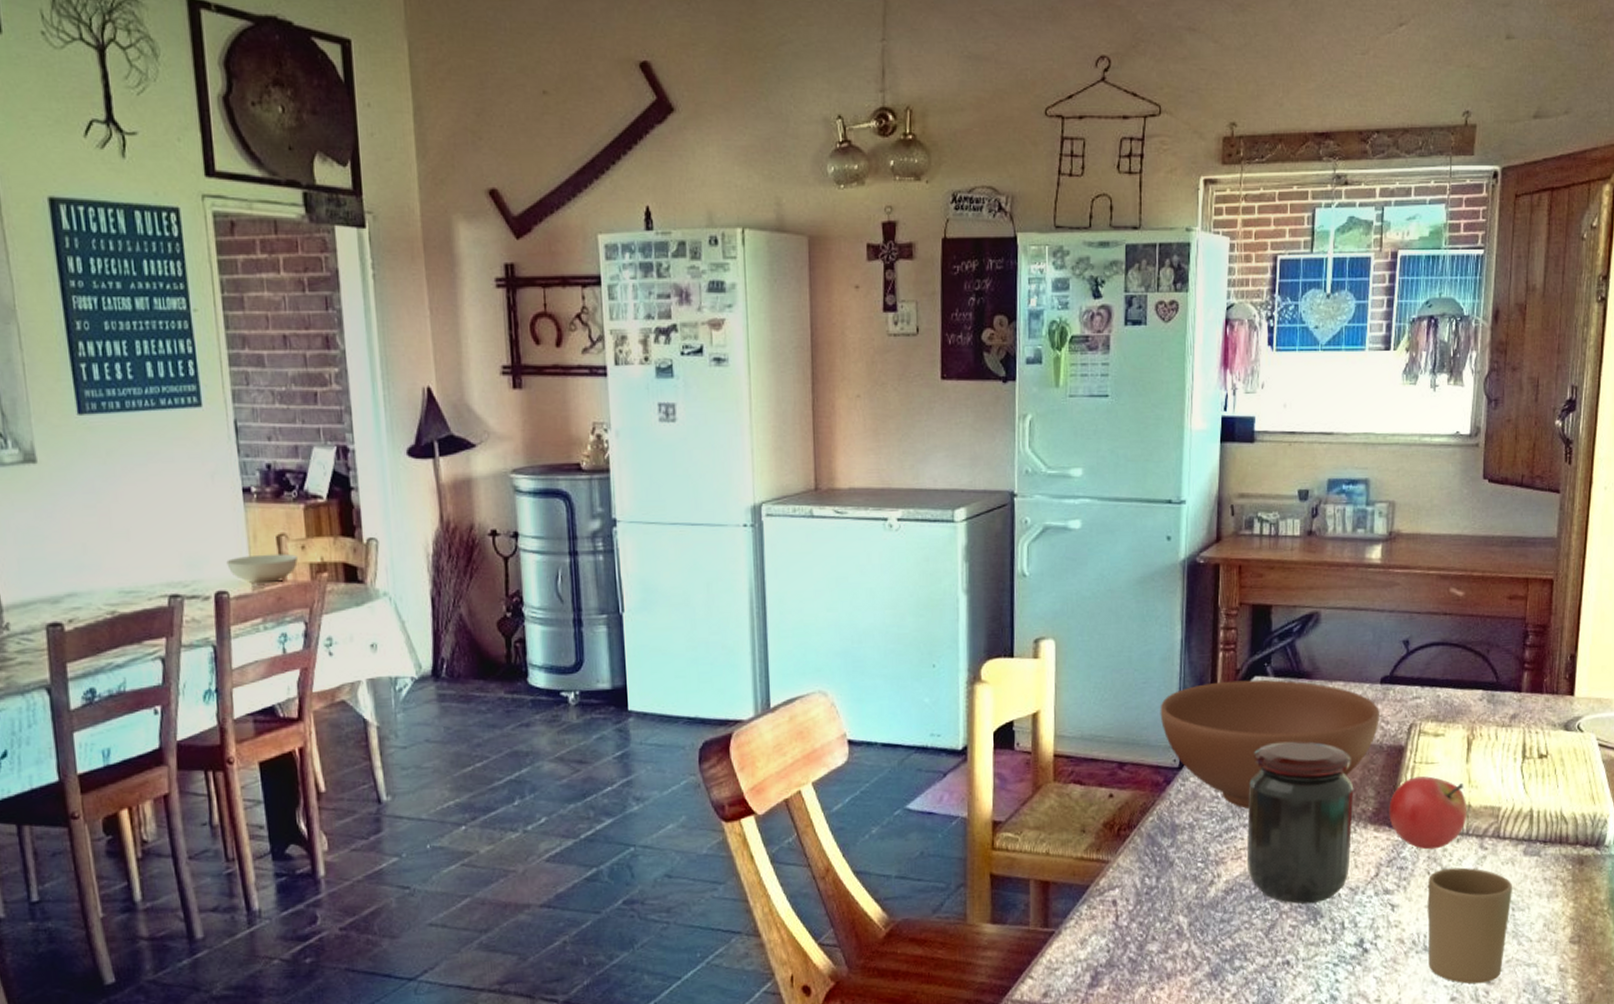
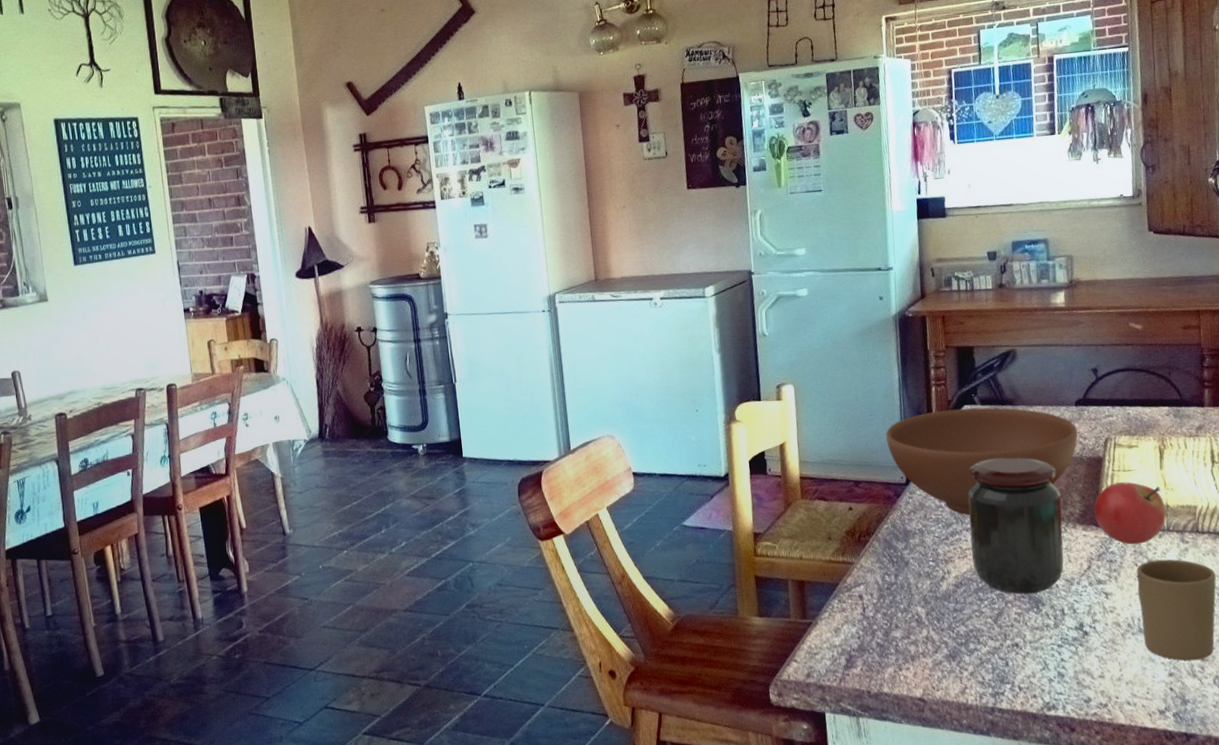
bowl: present [226,553,298,584] -> none [174,354,223,378]

